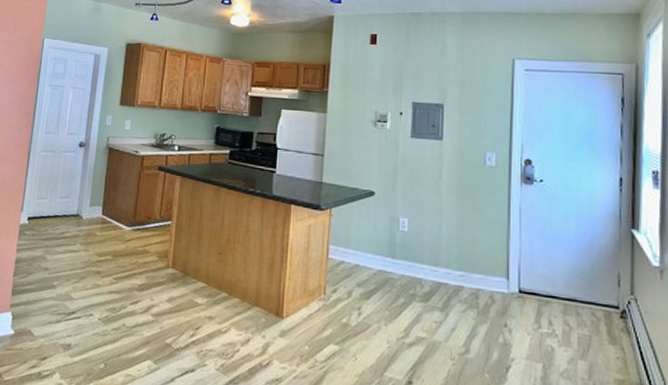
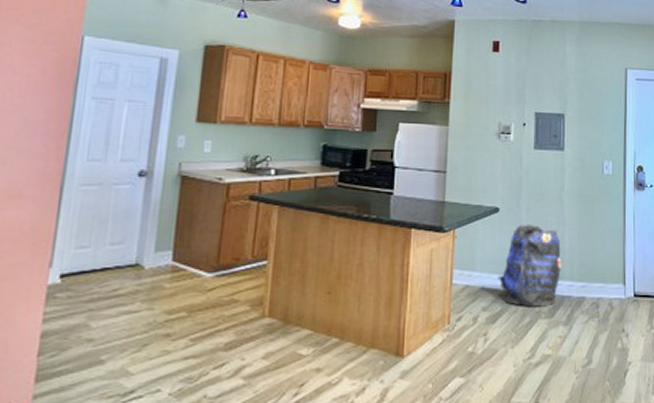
backpack: none [372,209,439,290] -> present [498,224,562,307]

